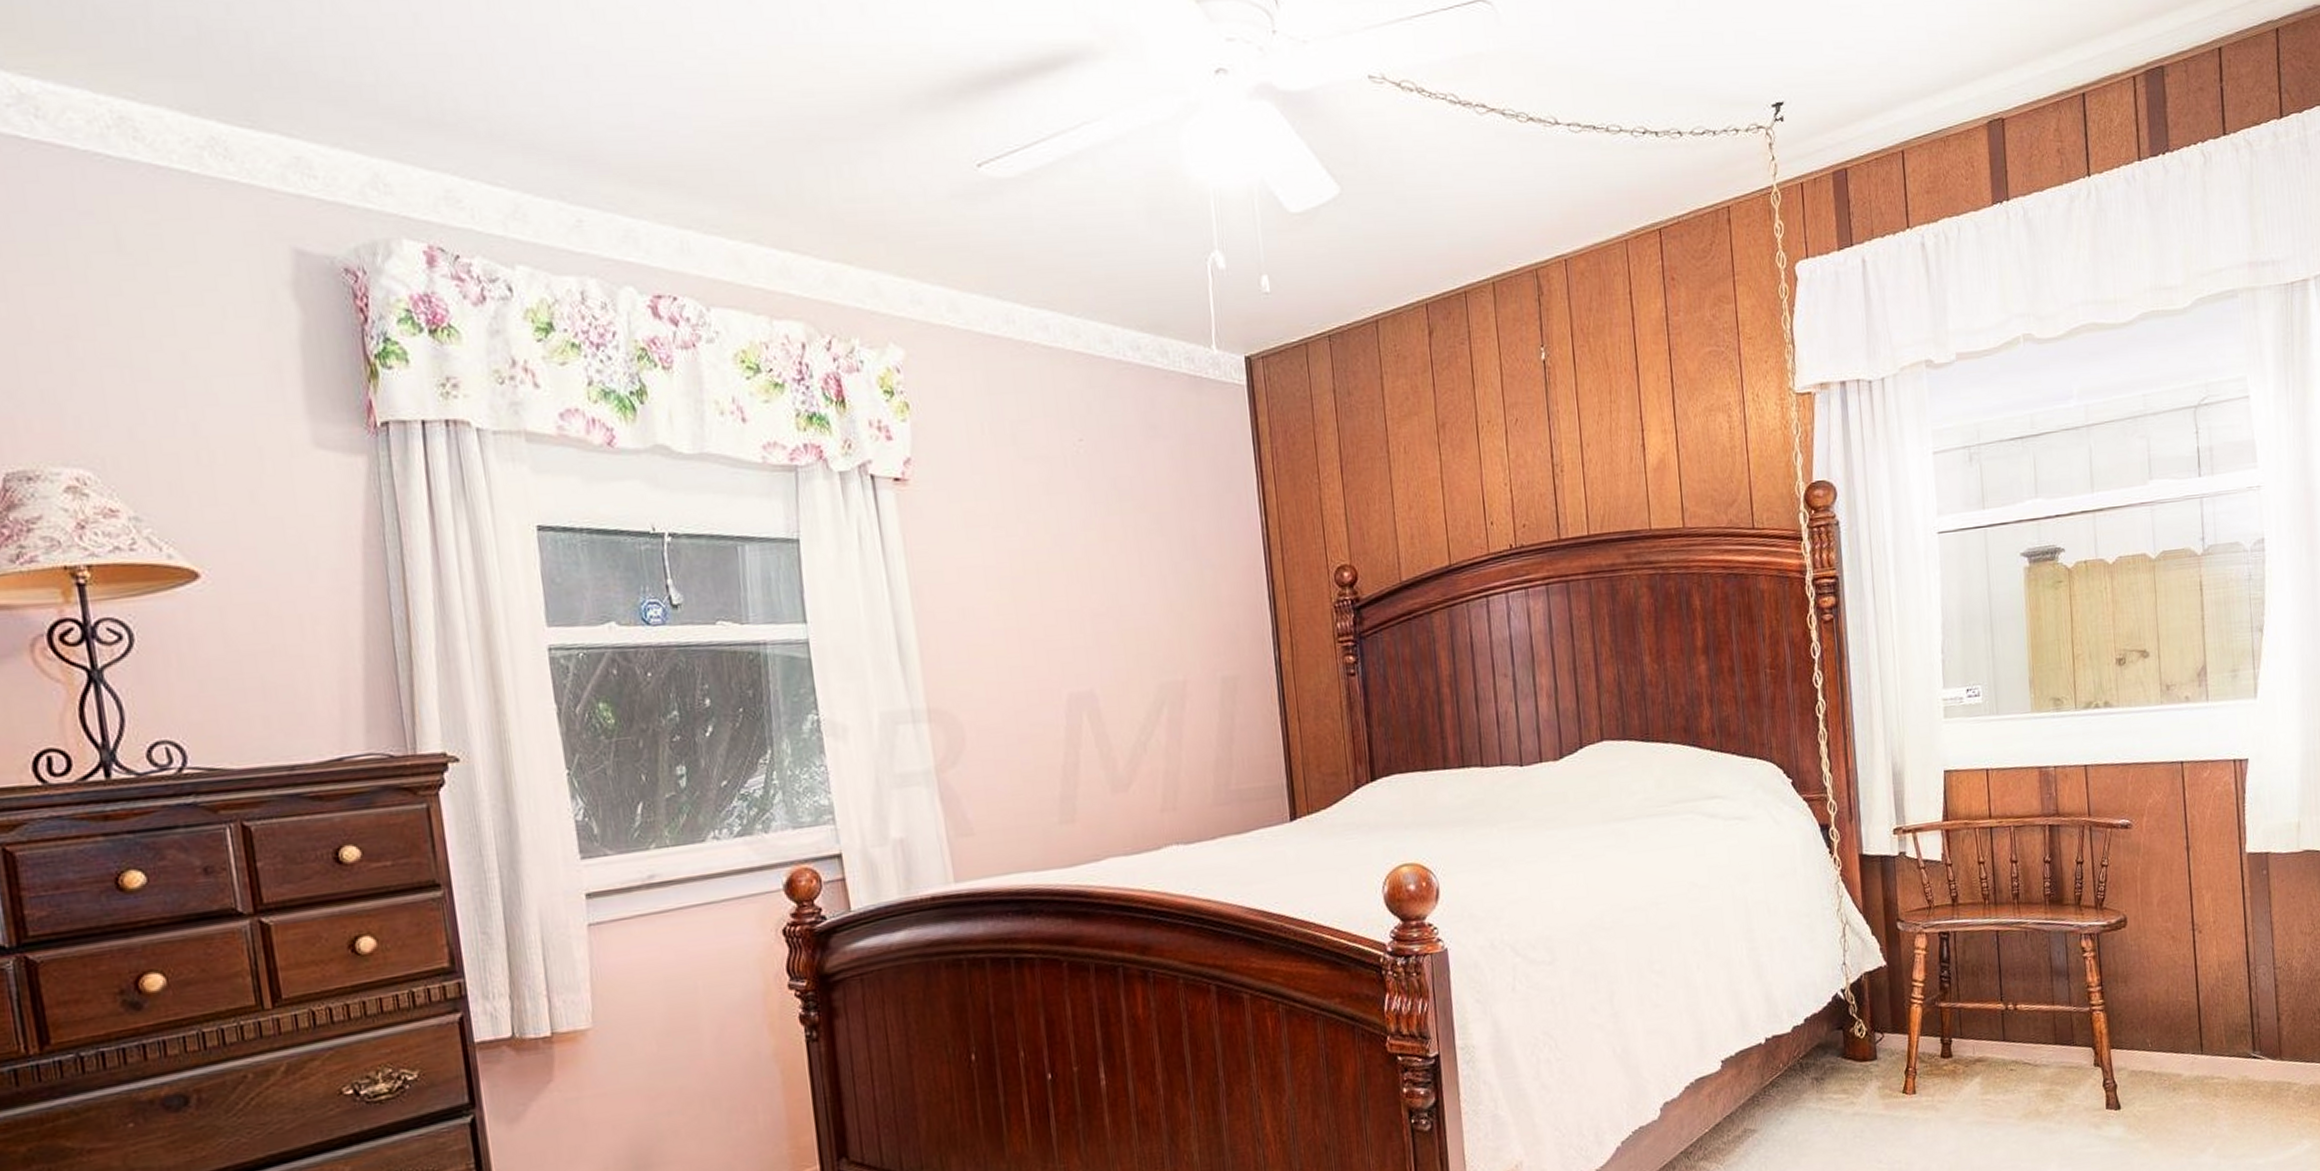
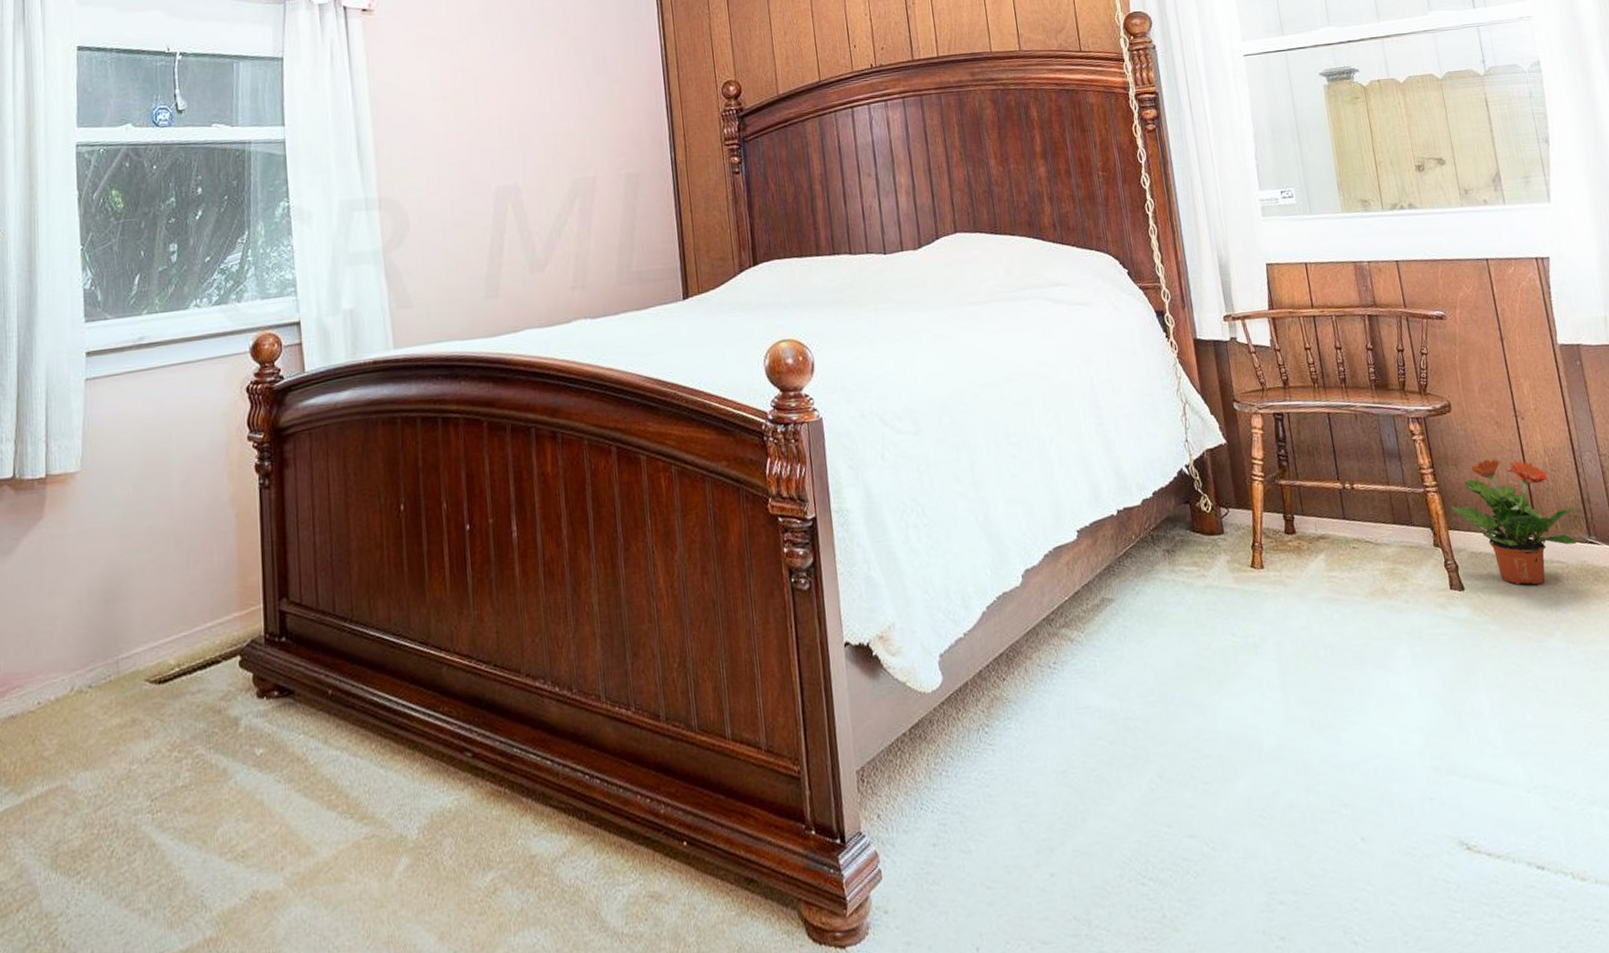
potted plant: none [2114,973,2245,1103] -> present [1449,457,1577,585]

